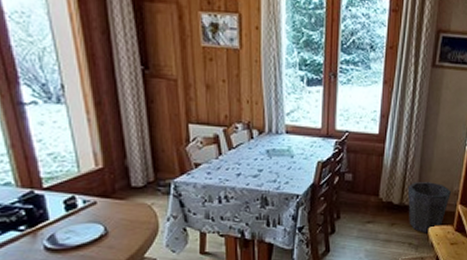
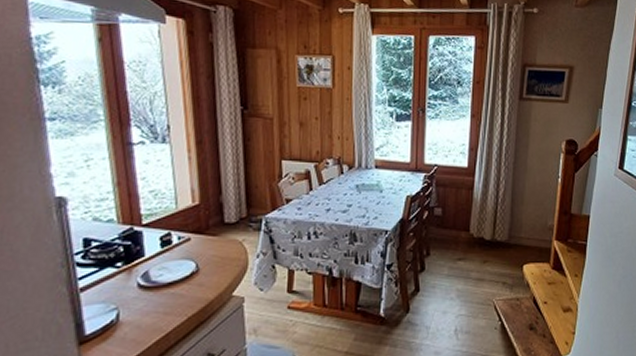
waste bin: present [407,182,451,233] -> none [499,216,545,272]

